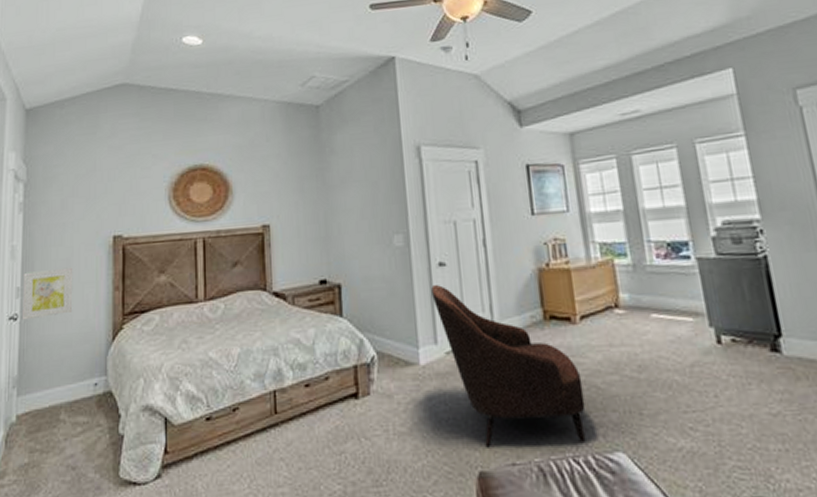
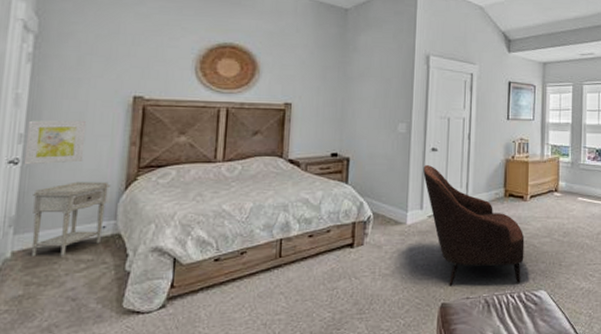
nightstand: none [31,333,98,420] -> present [31,181,110,257]

